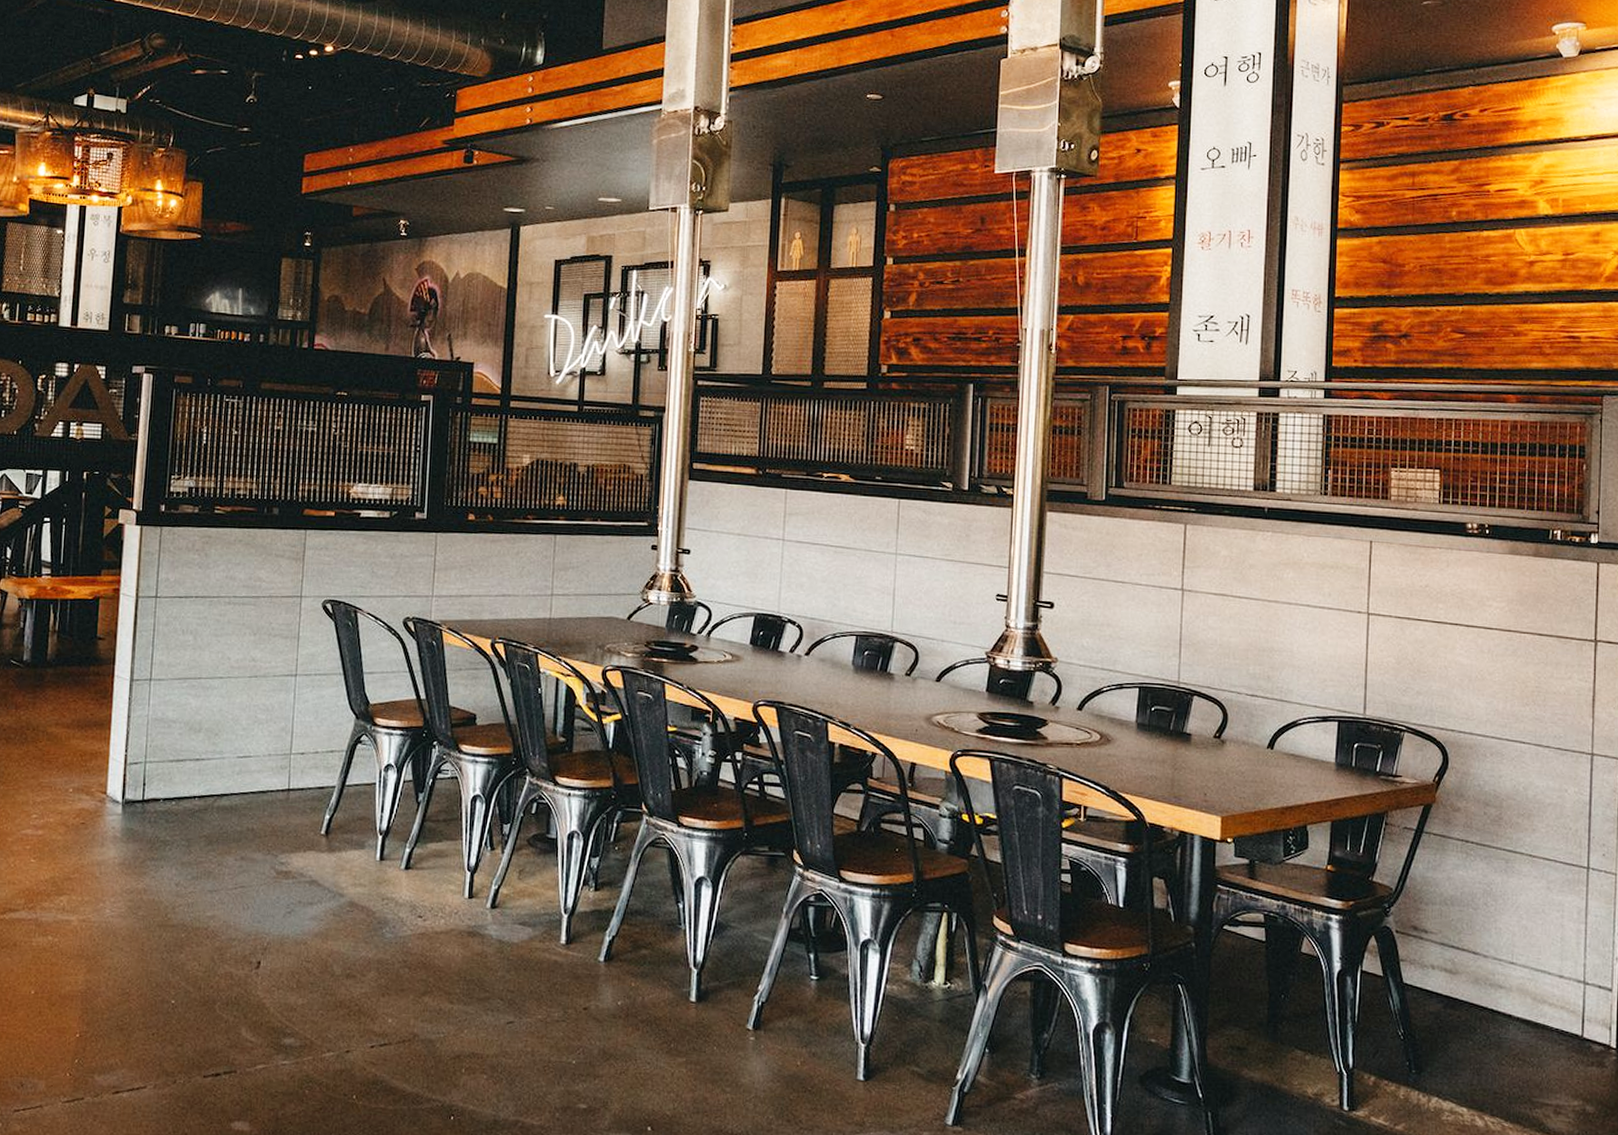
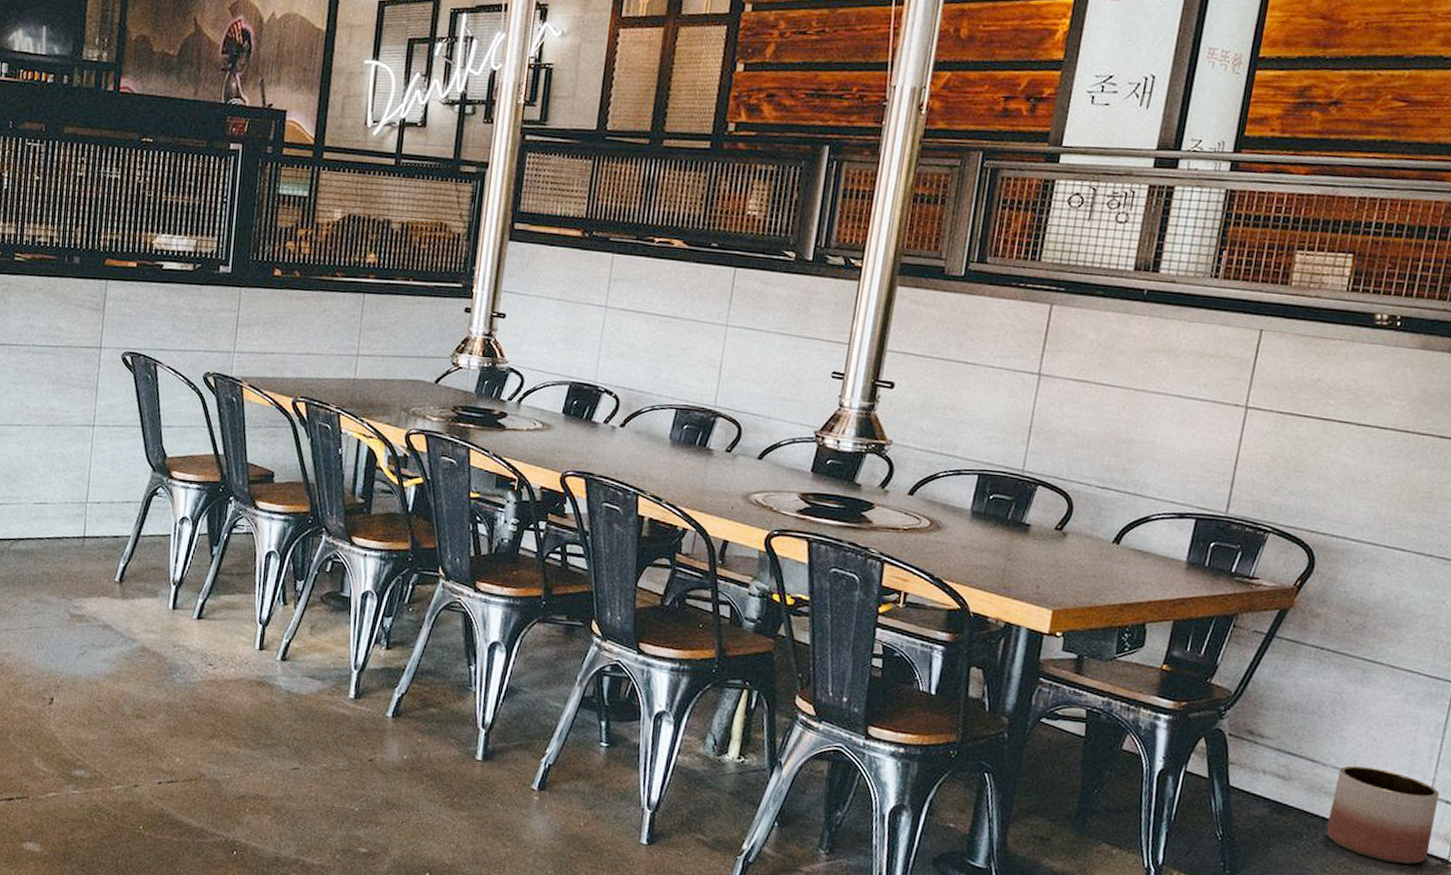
planter: none [1496,956,1592,1052] -> present [1326,765,1440,864]

